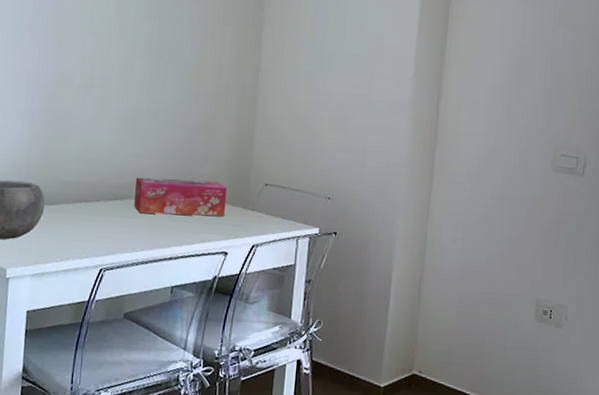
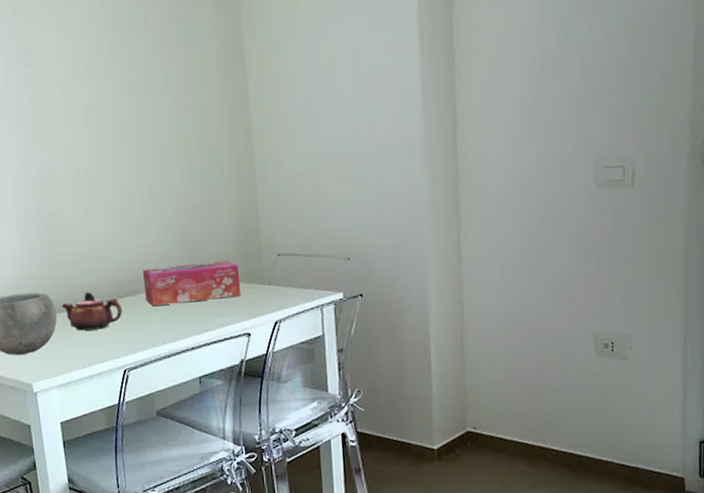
teapot: none [51,190,110,227] -> present [61,292,123,331]

